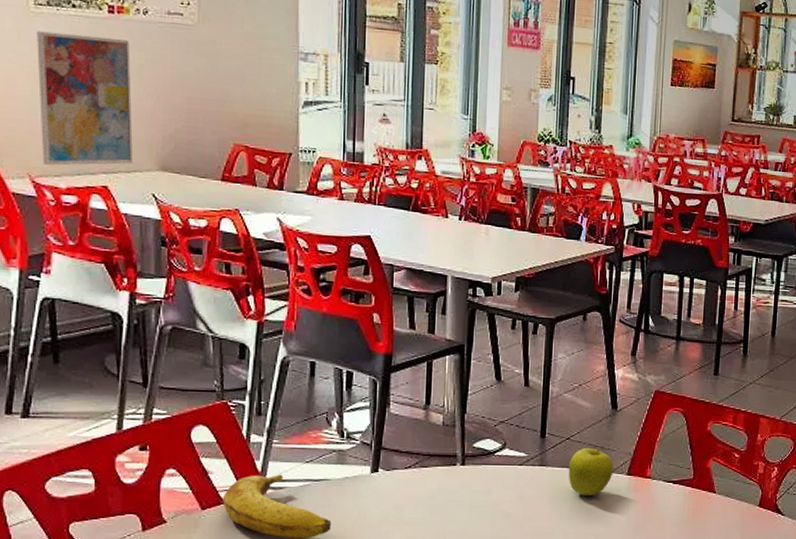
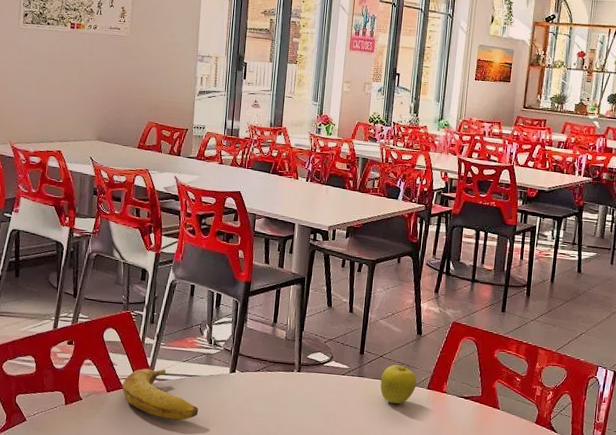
wall art: present [37,31,134,166] -> none [19,41,83,136]

